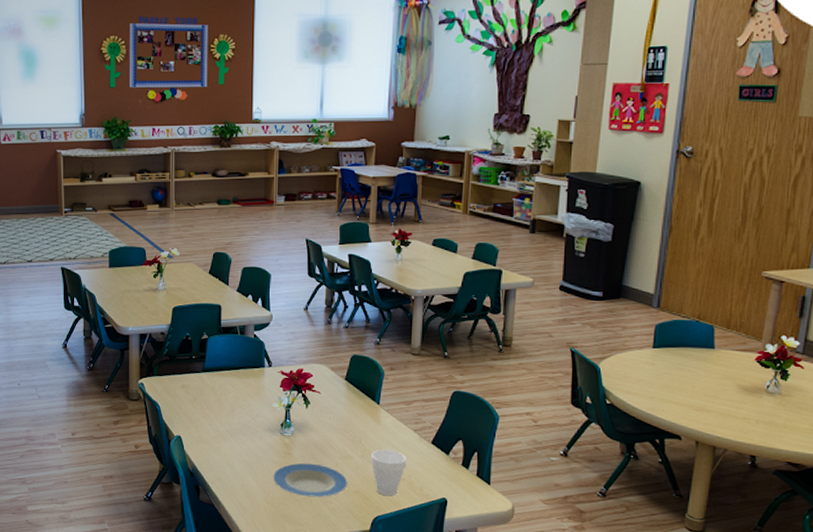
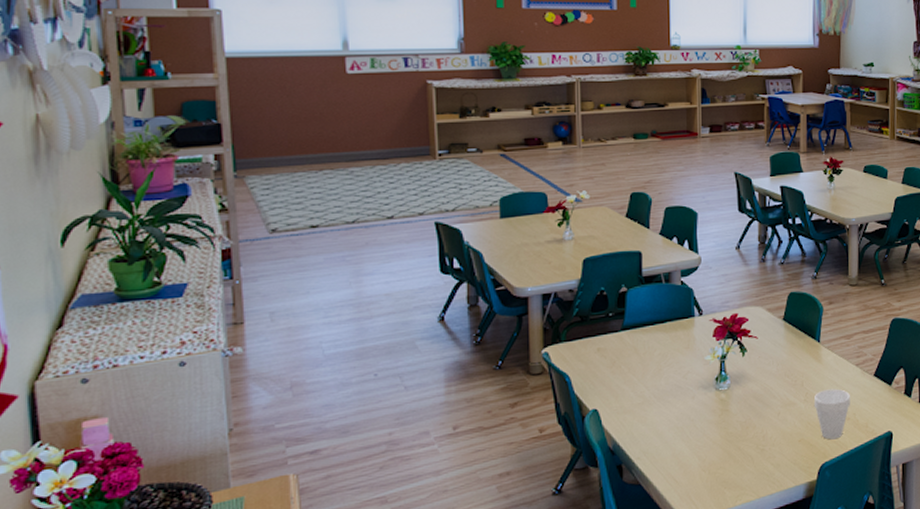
plate: present [273,463,348,498] -> none [709,416,792,456]

